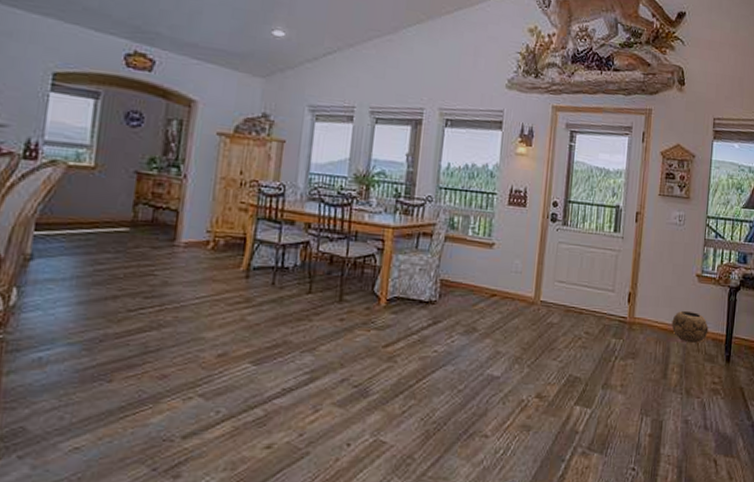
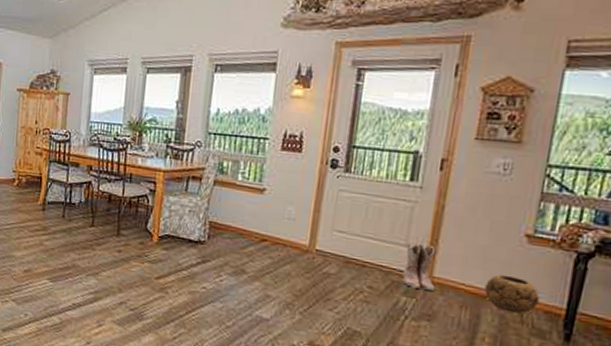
boots: none [611,287,637,332] -> present [402,242,436,292]

